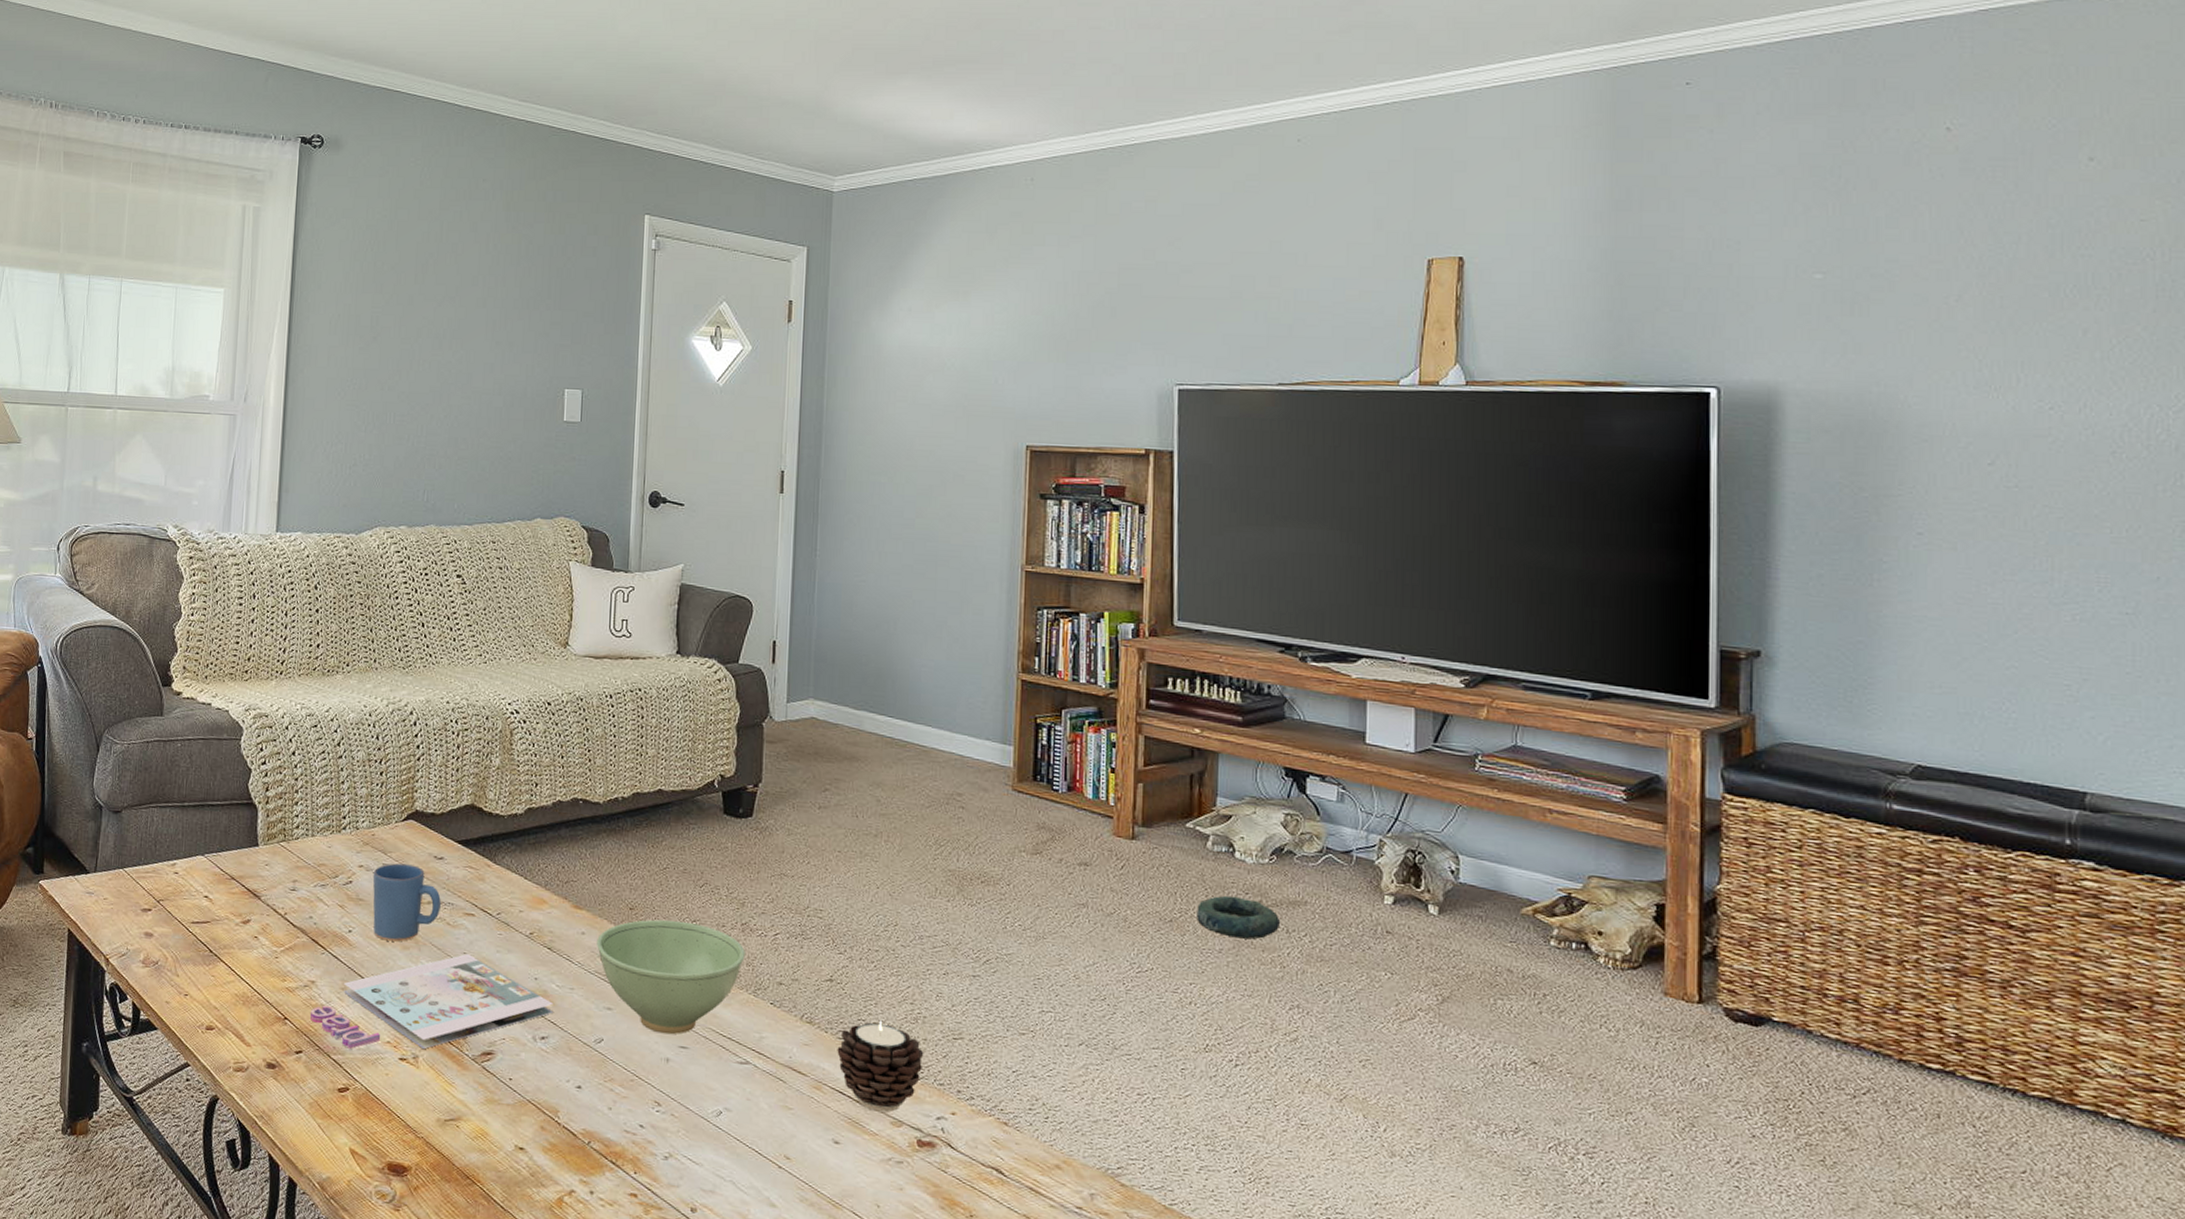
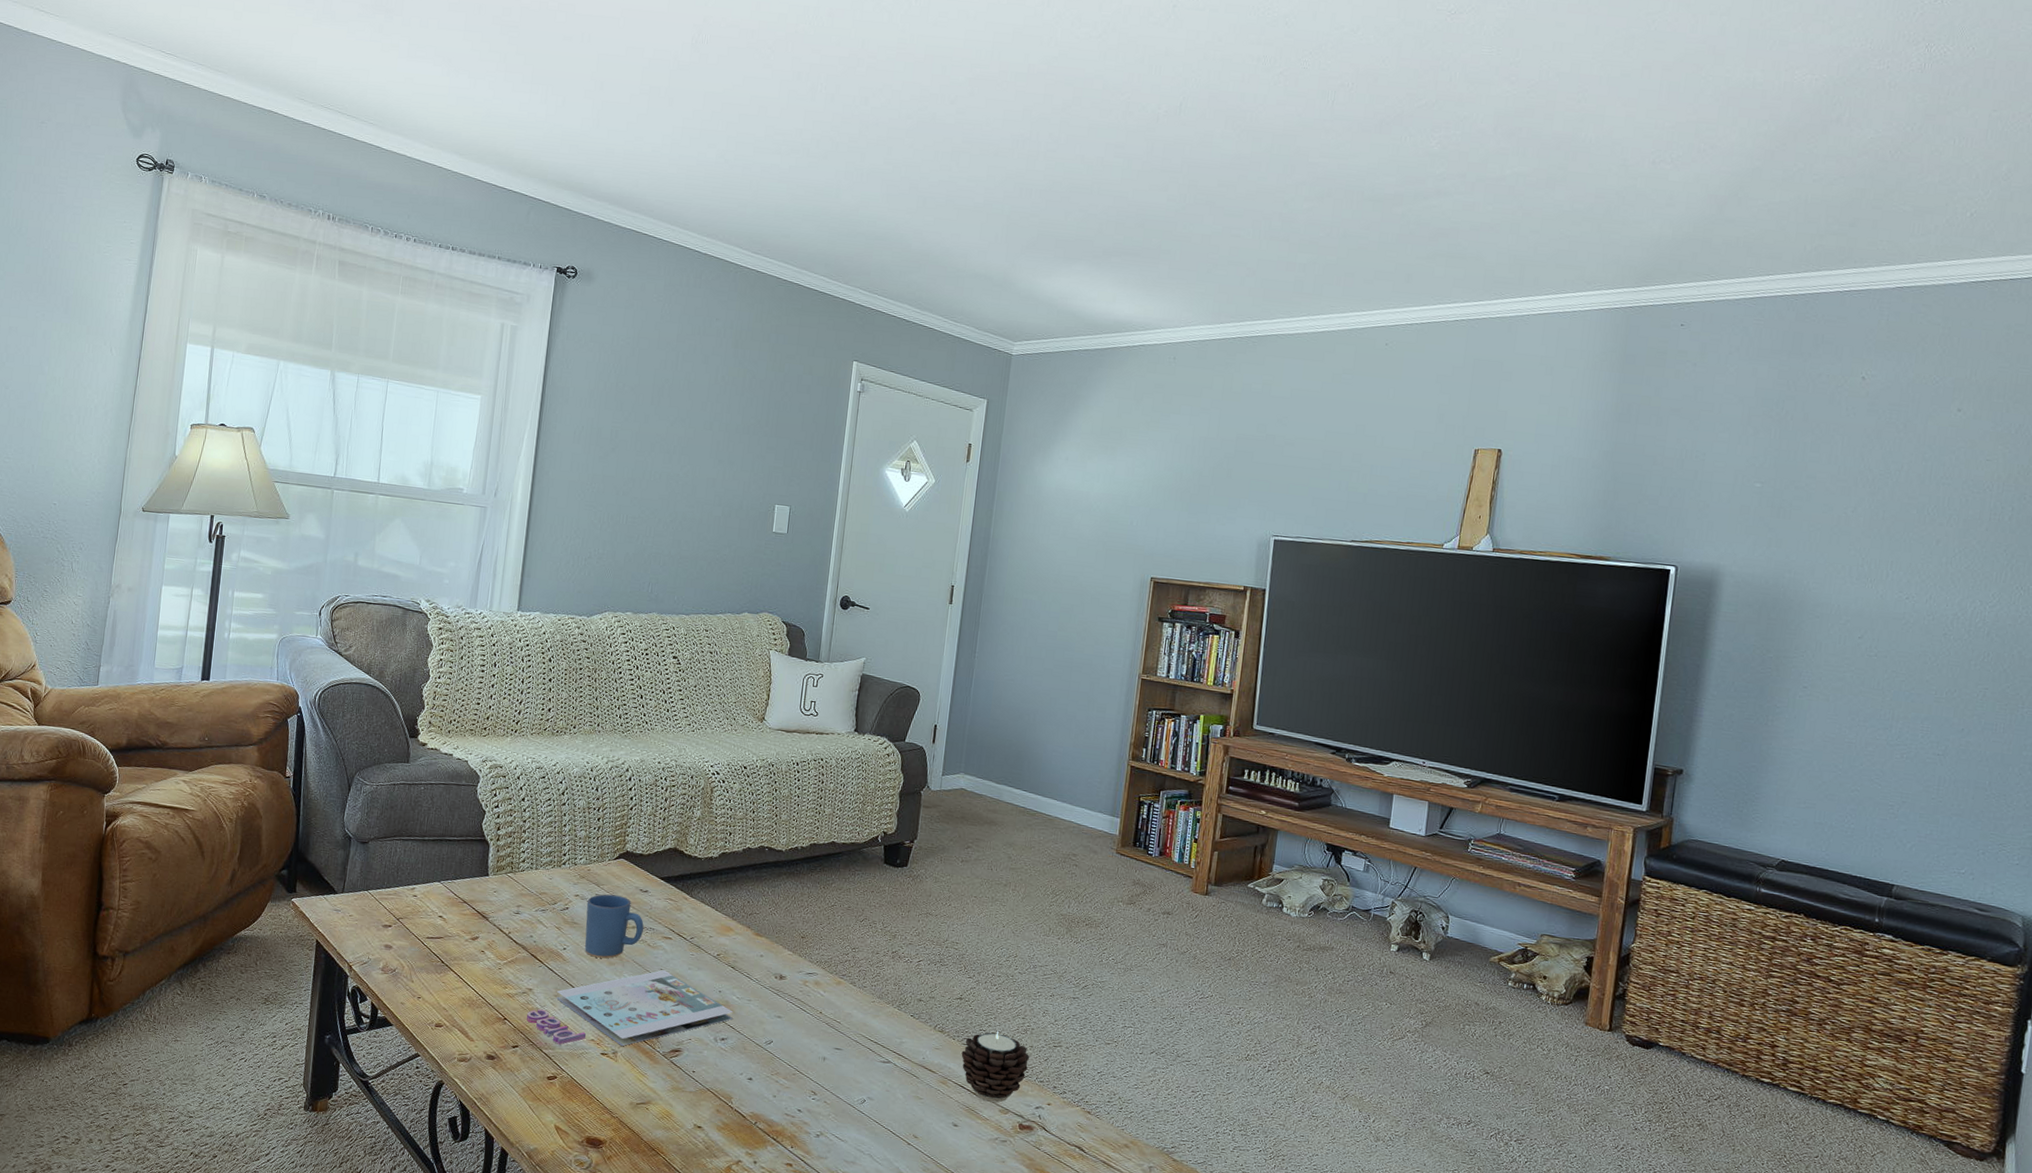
bowl: present [597,919,745,1035] -> none [772,946,894,1039]
dog toy: present [1197,895,1281,939] -> none [1249,941,1313,975]

